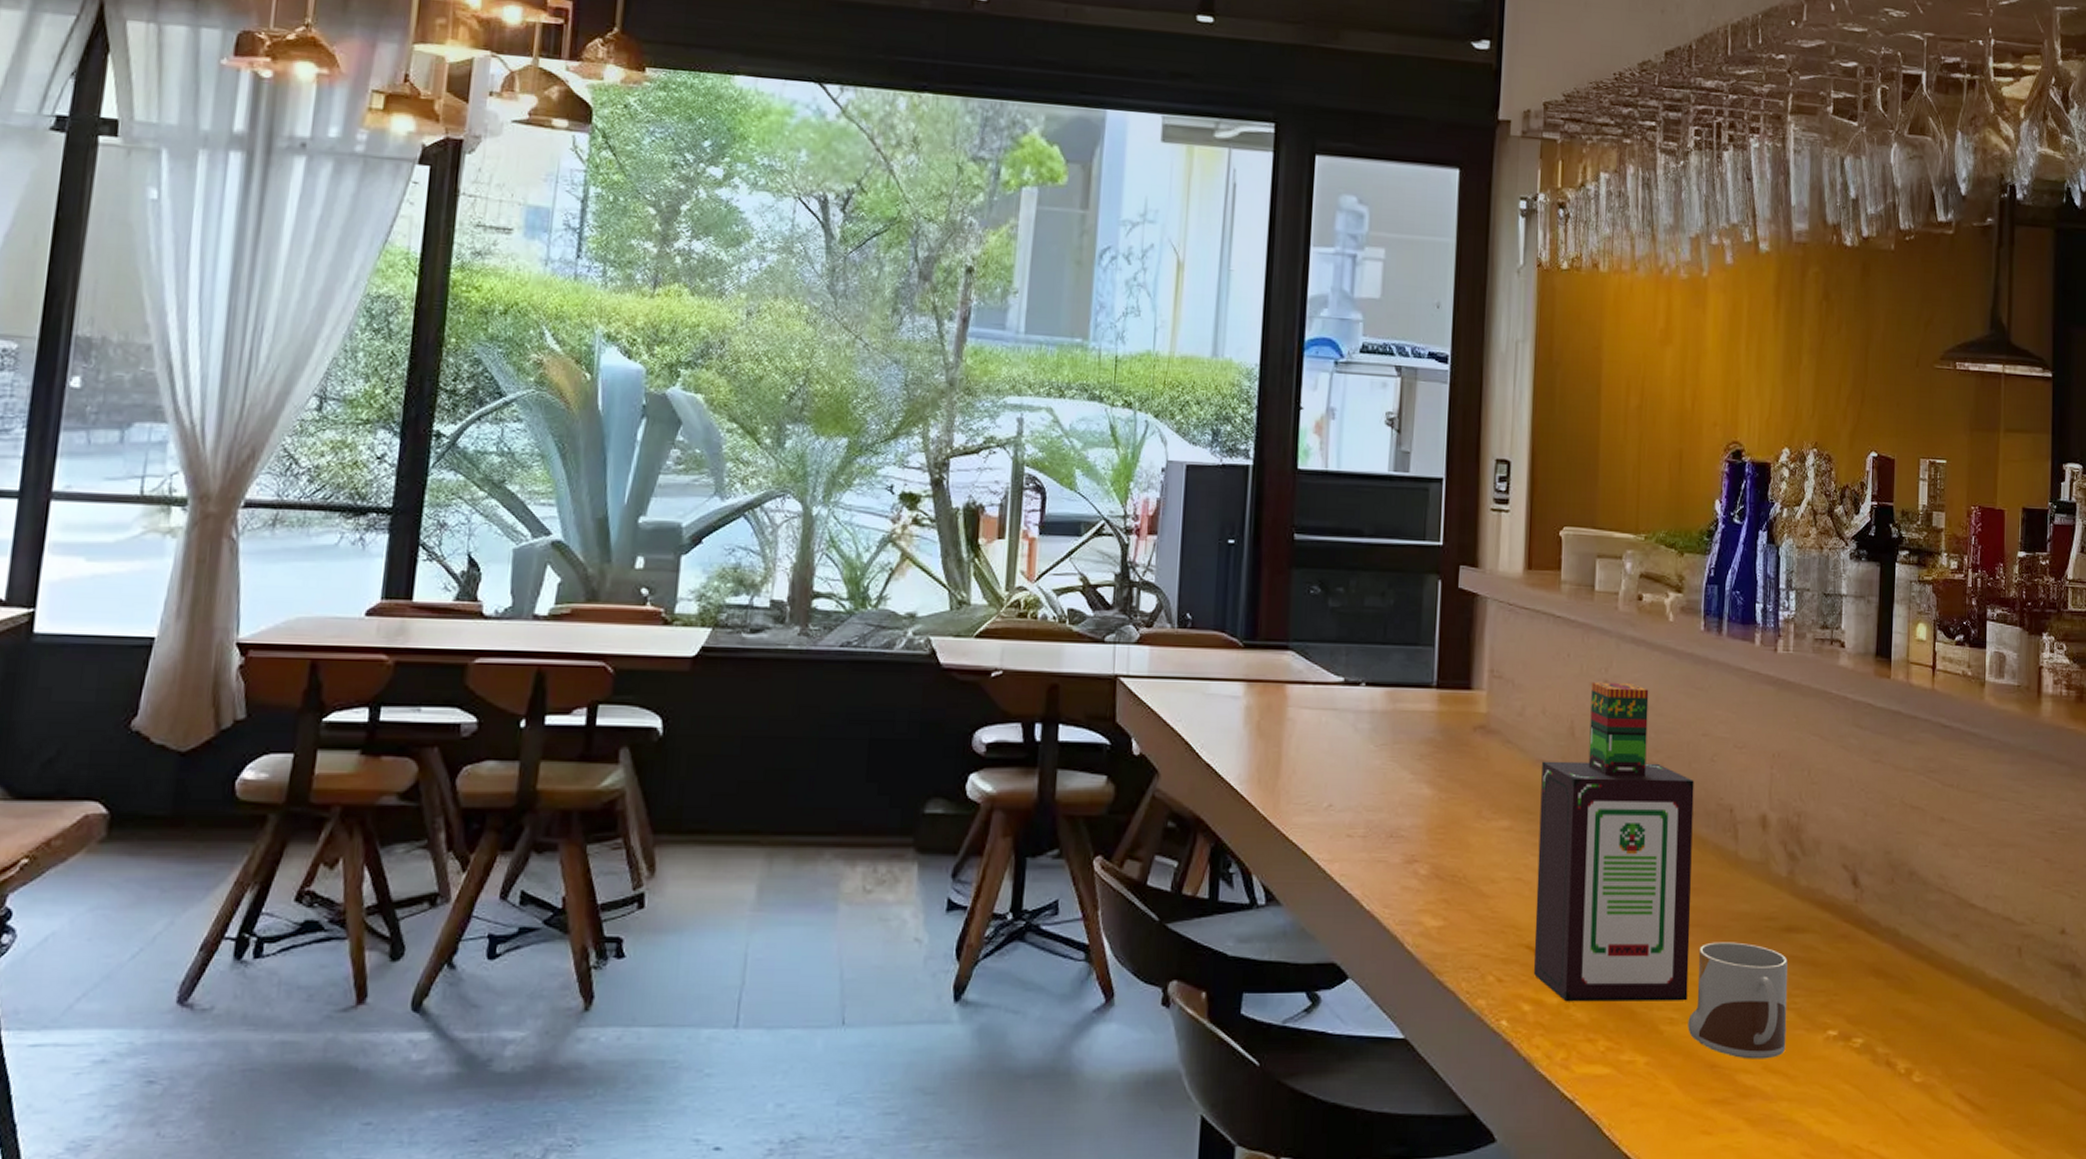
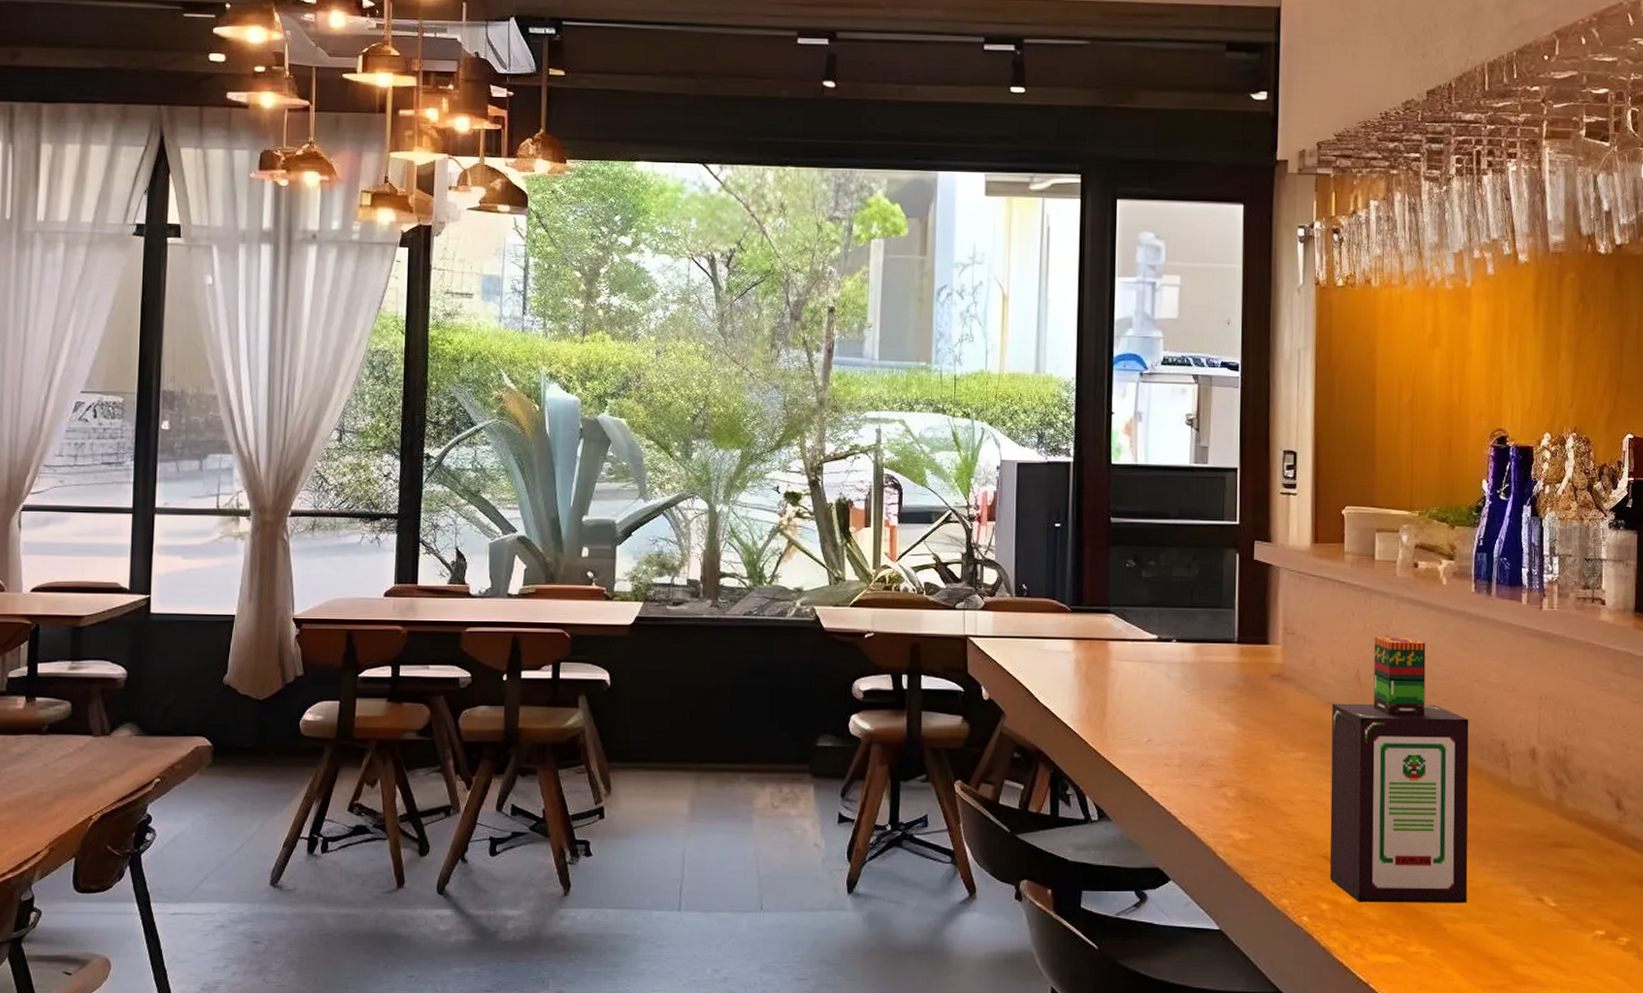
mug: present [1688,942,1788,1059] -> none [1468,855,1558,953]

